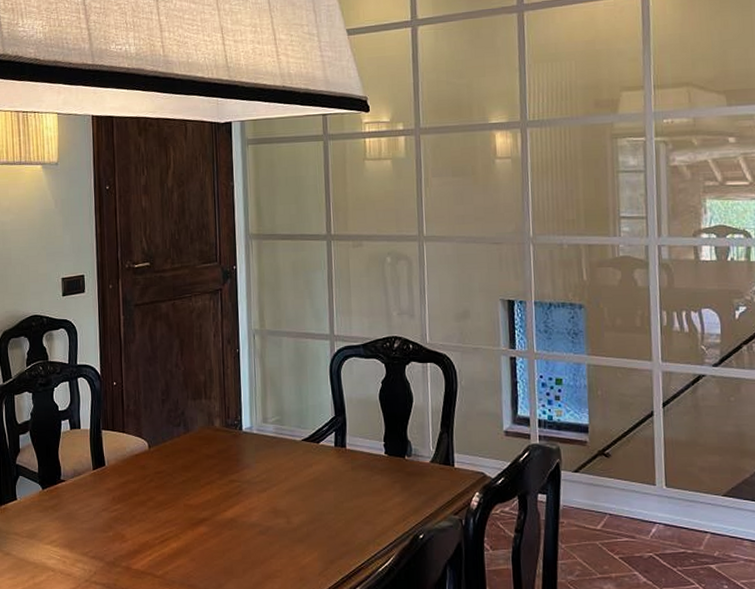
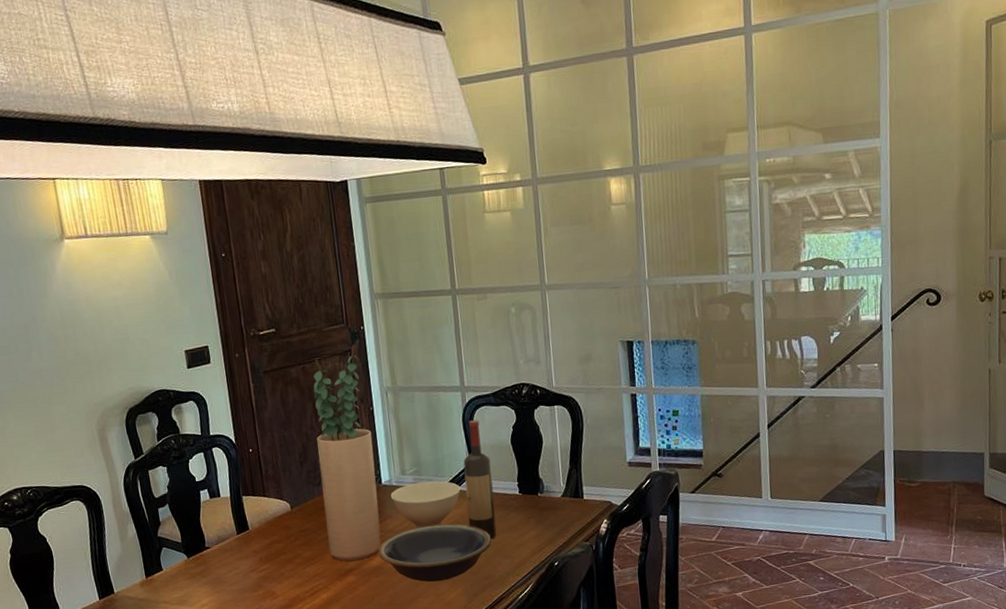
vase: none [180,284,238,511] -> present [313,344,382,562]
bowl: none [233,480,352,543] -> present [378,524,491,582]
bowl: none [250,433,323,482] -> present [390,481,461,529]
wine bottle: none [328,371,359,502] -> present [463,420,497,540]

